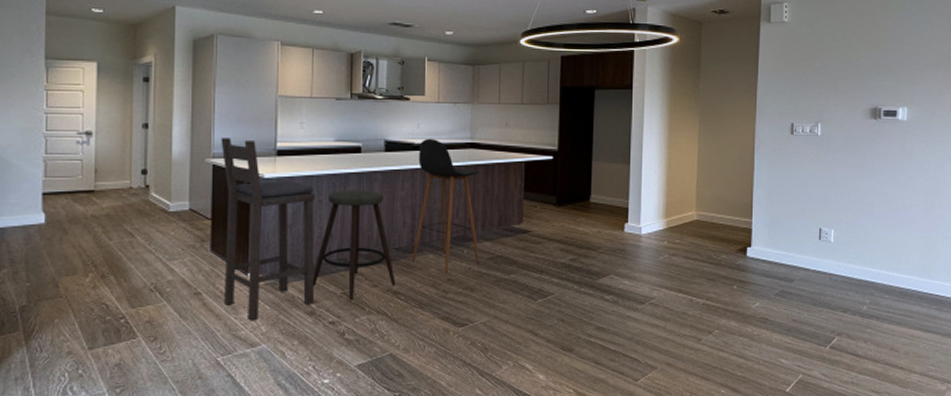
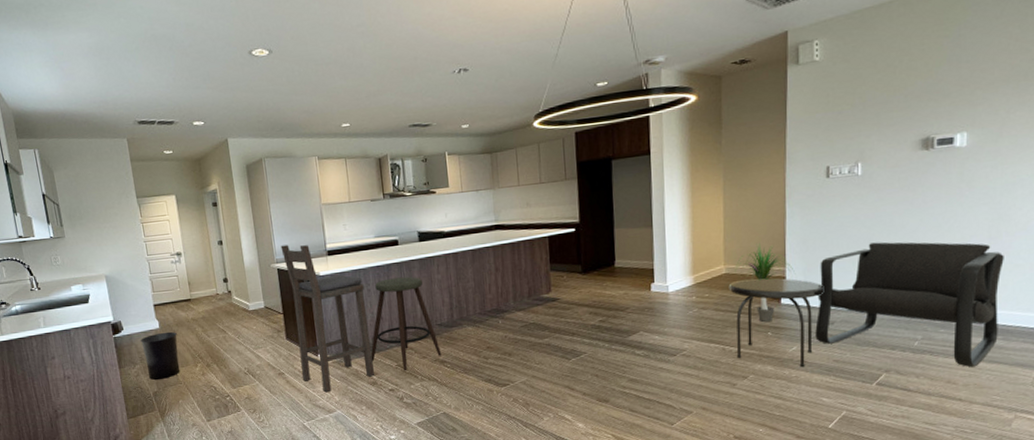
waste bin: none [14,229,67,290] -> present [140,331,180,380]
bar stool: present [411,138,480,273] -> none [448,225,515,342]
side table: none [699,228,785,326] -> present [728,278,823,368]
potted plant: none [705,192,761,275] -> present [735,243,796,323]
armchair: none [777,203,937,336] -> present [815,242,1004,368]

